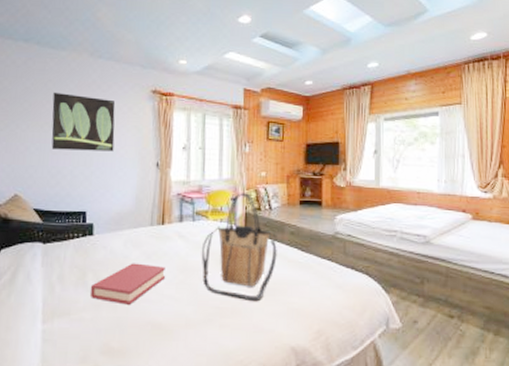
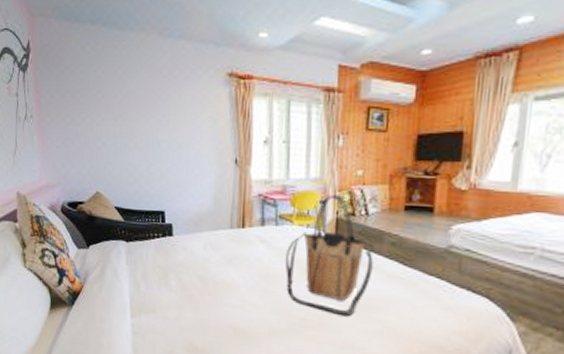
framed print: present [51,92,116,152] -> none [124,80,190,147]
hardback book: present [90,263,166,305] -> none [172,266,248,308]

